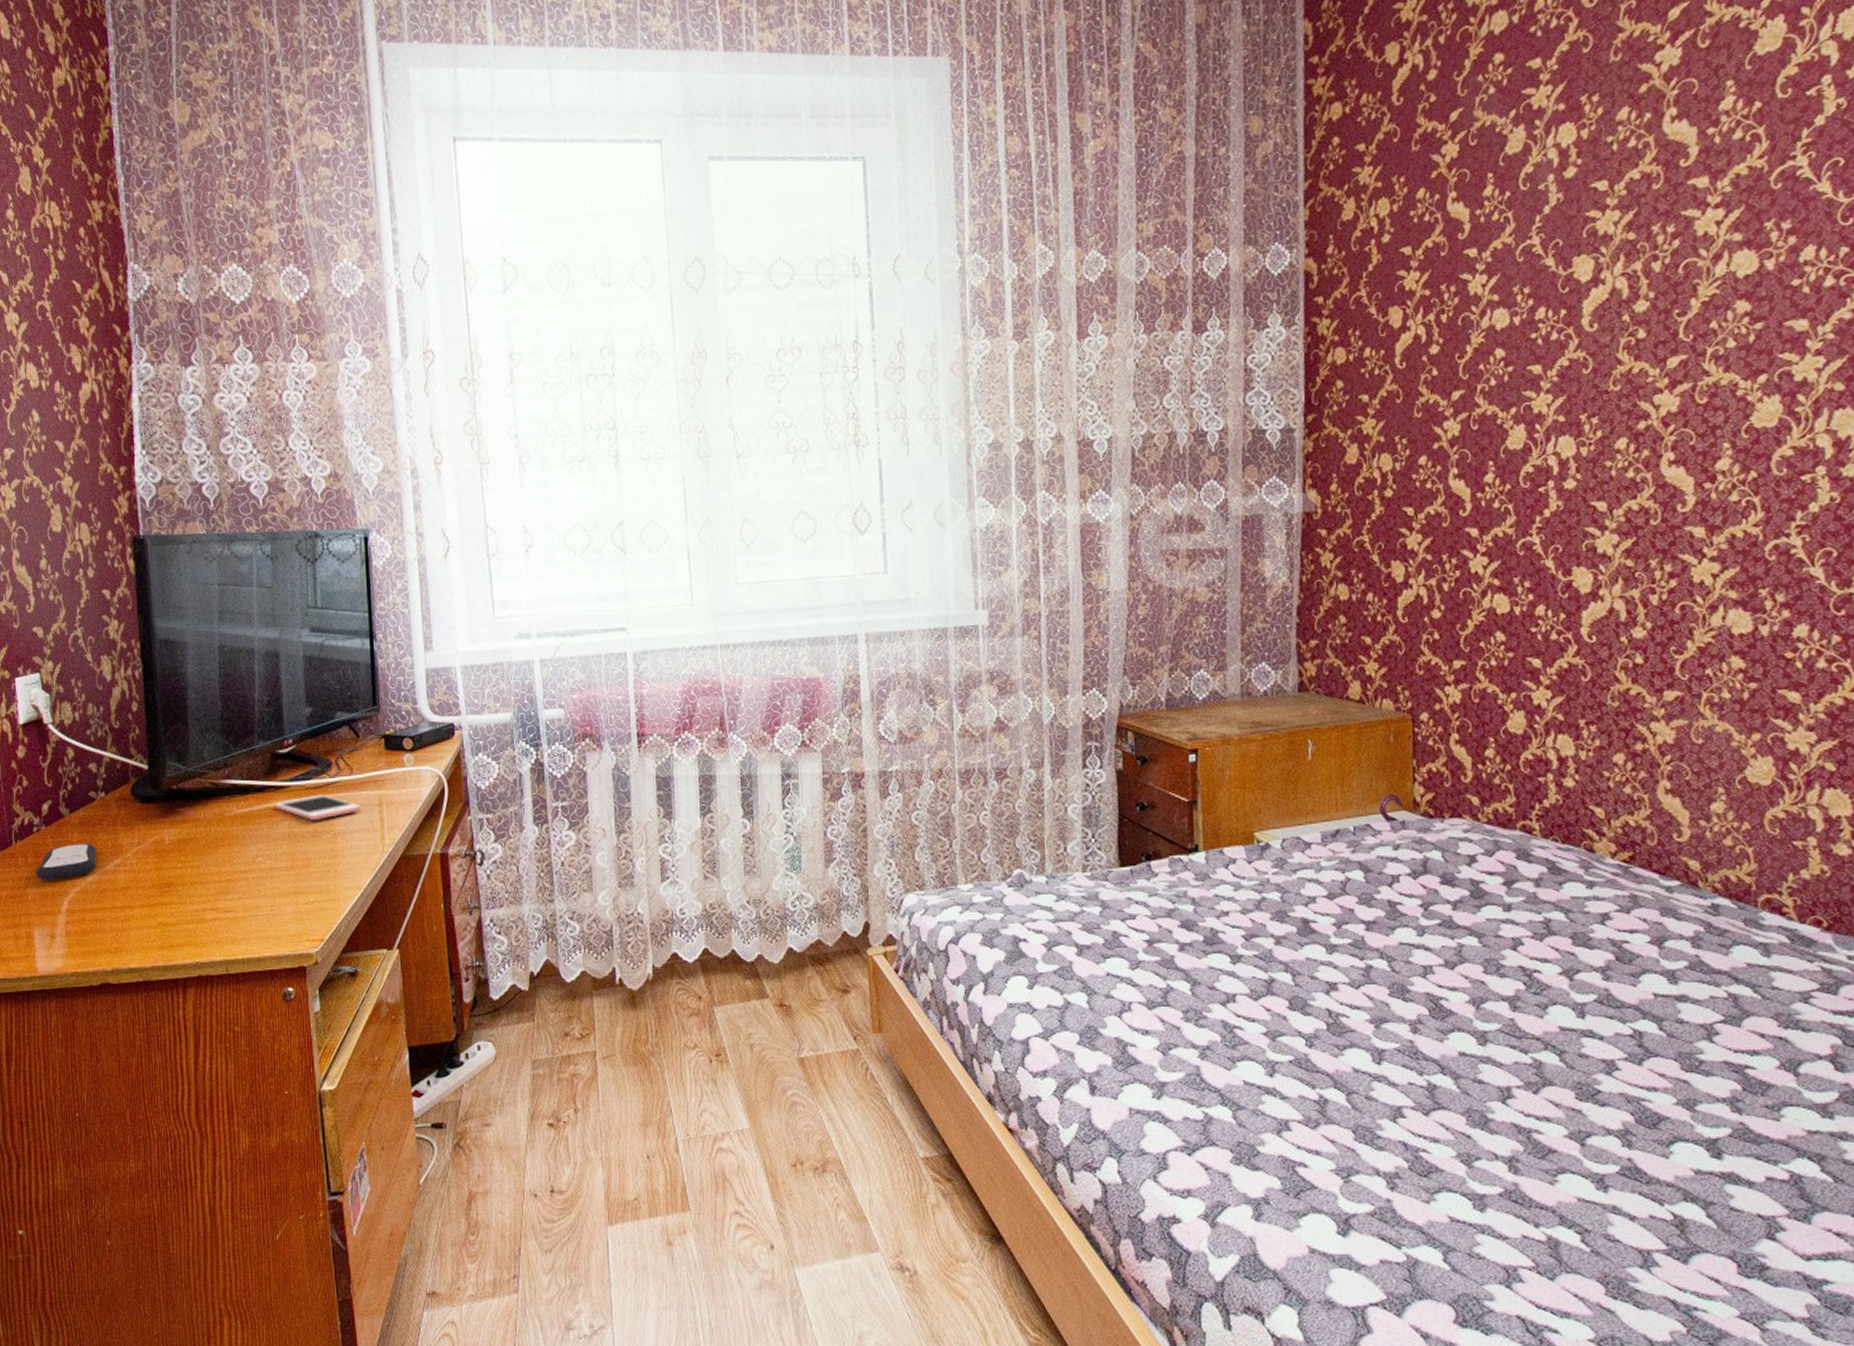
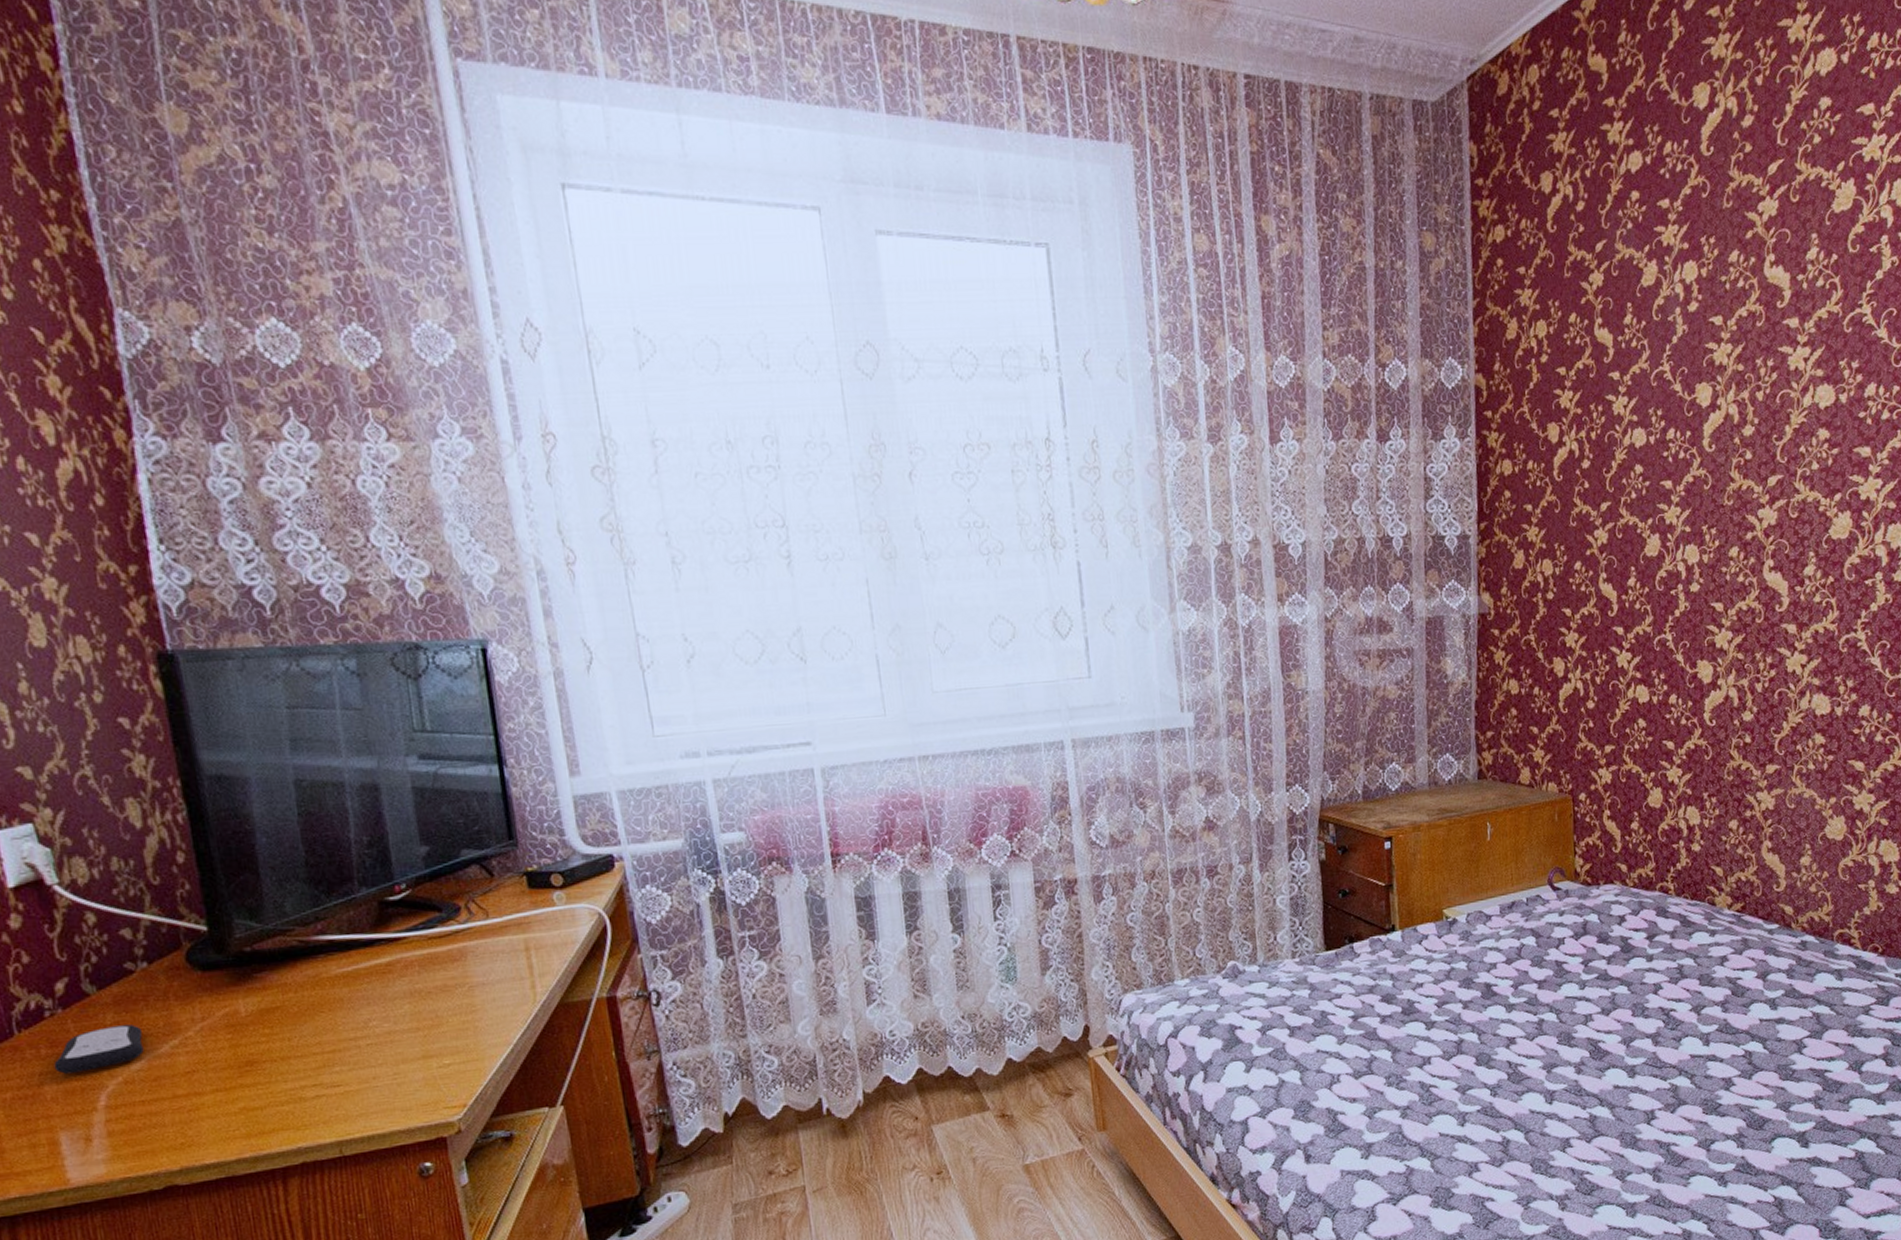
cell phone: present [275,794,361,820] -> none [388,943,502,973]

